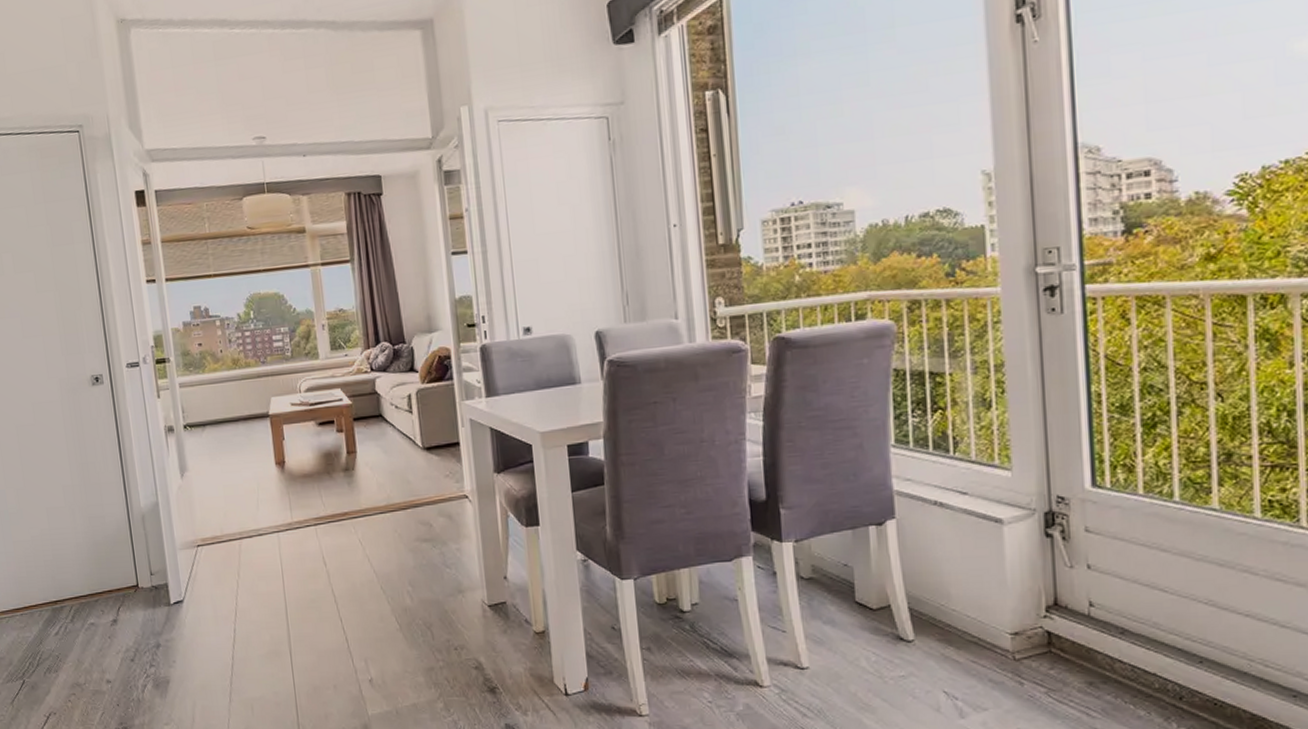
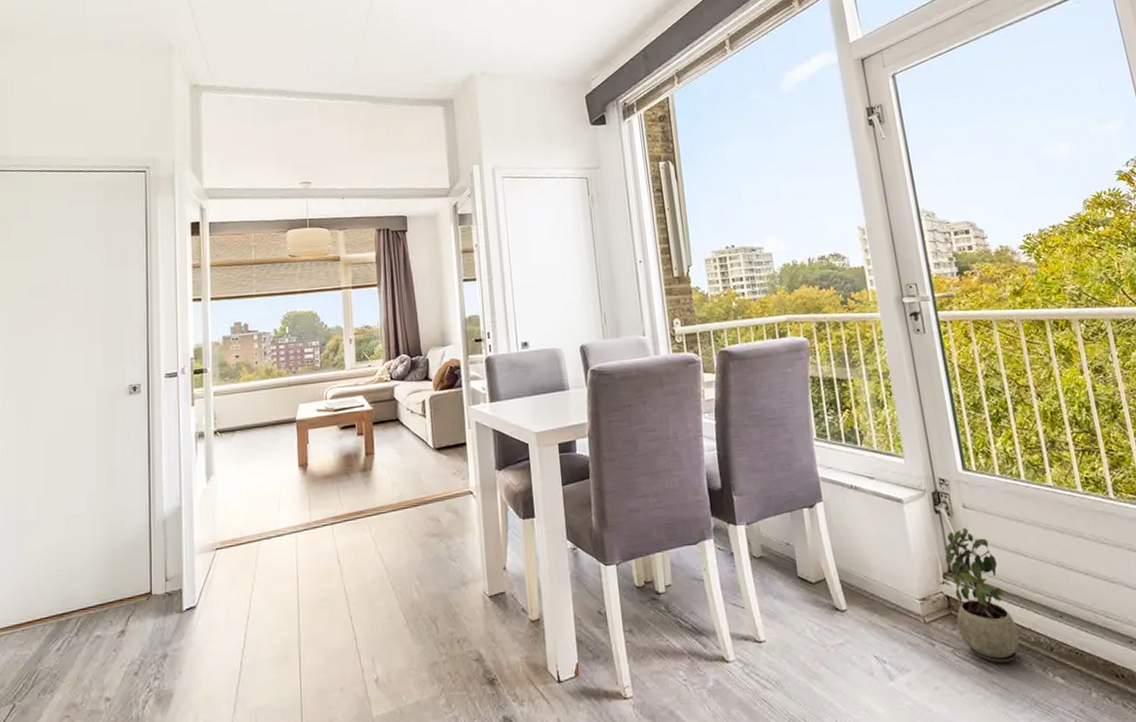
potted plant: none [1051,556,1139,710] -> present [945,528,1020,664]

